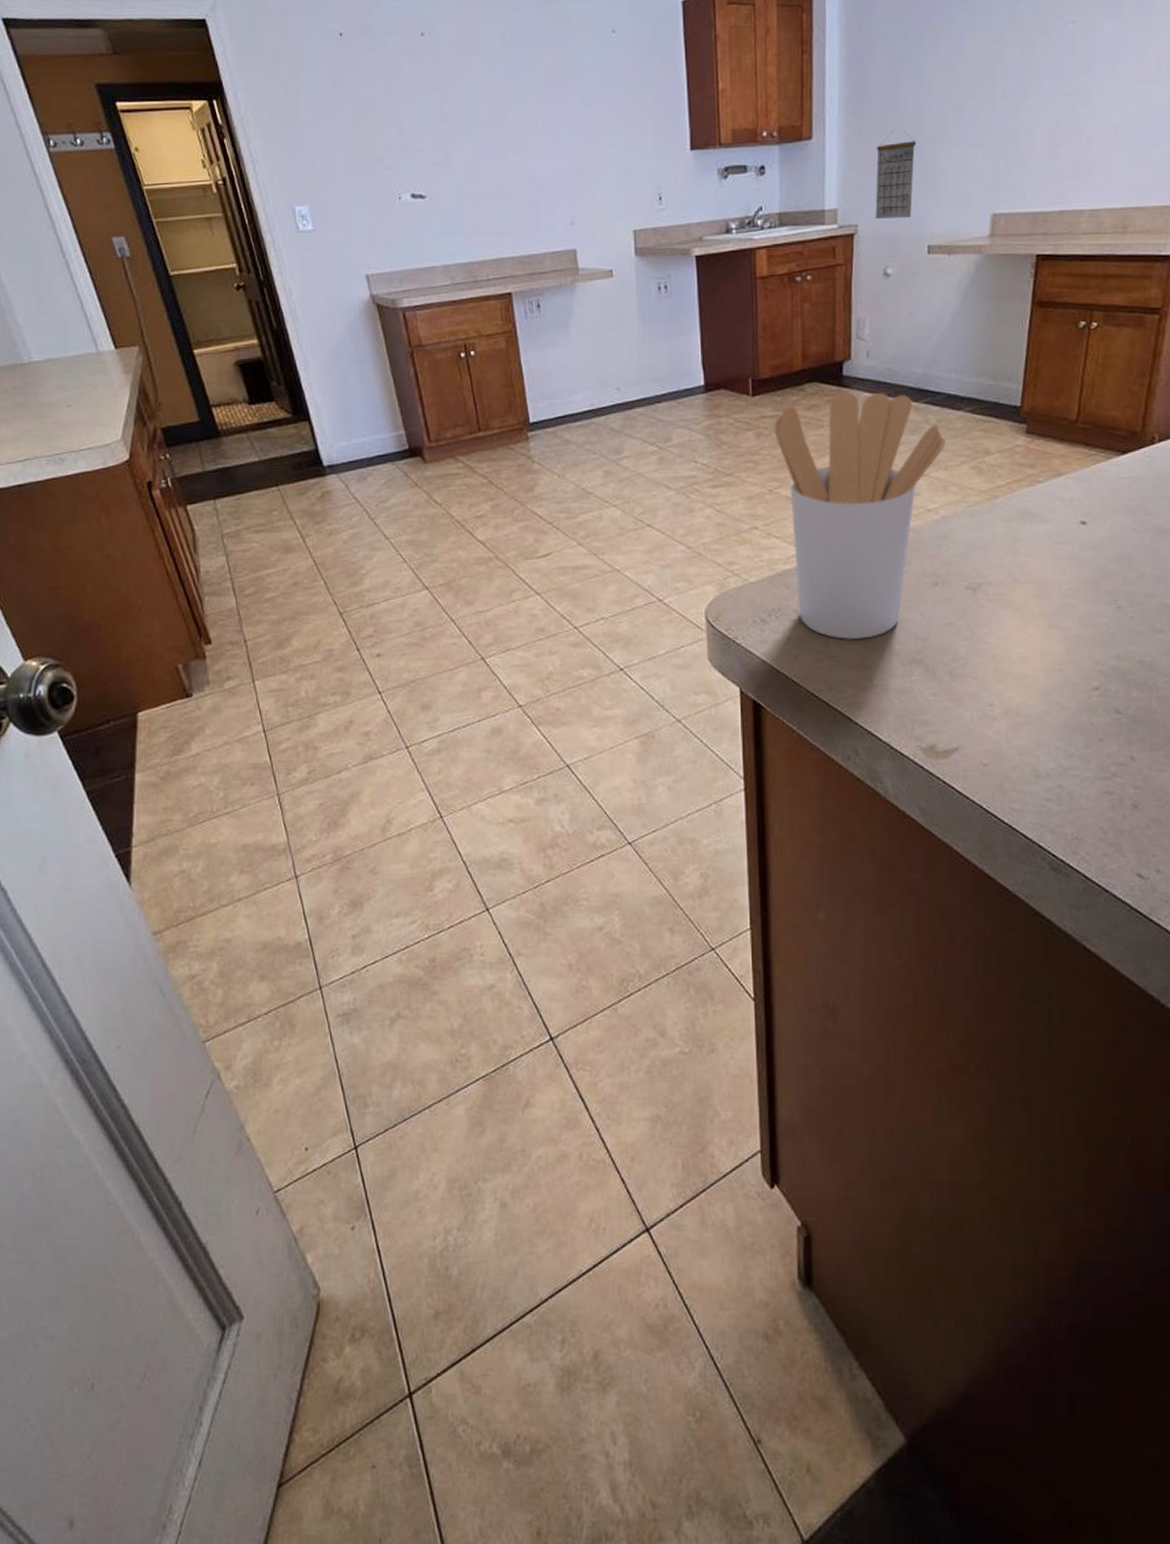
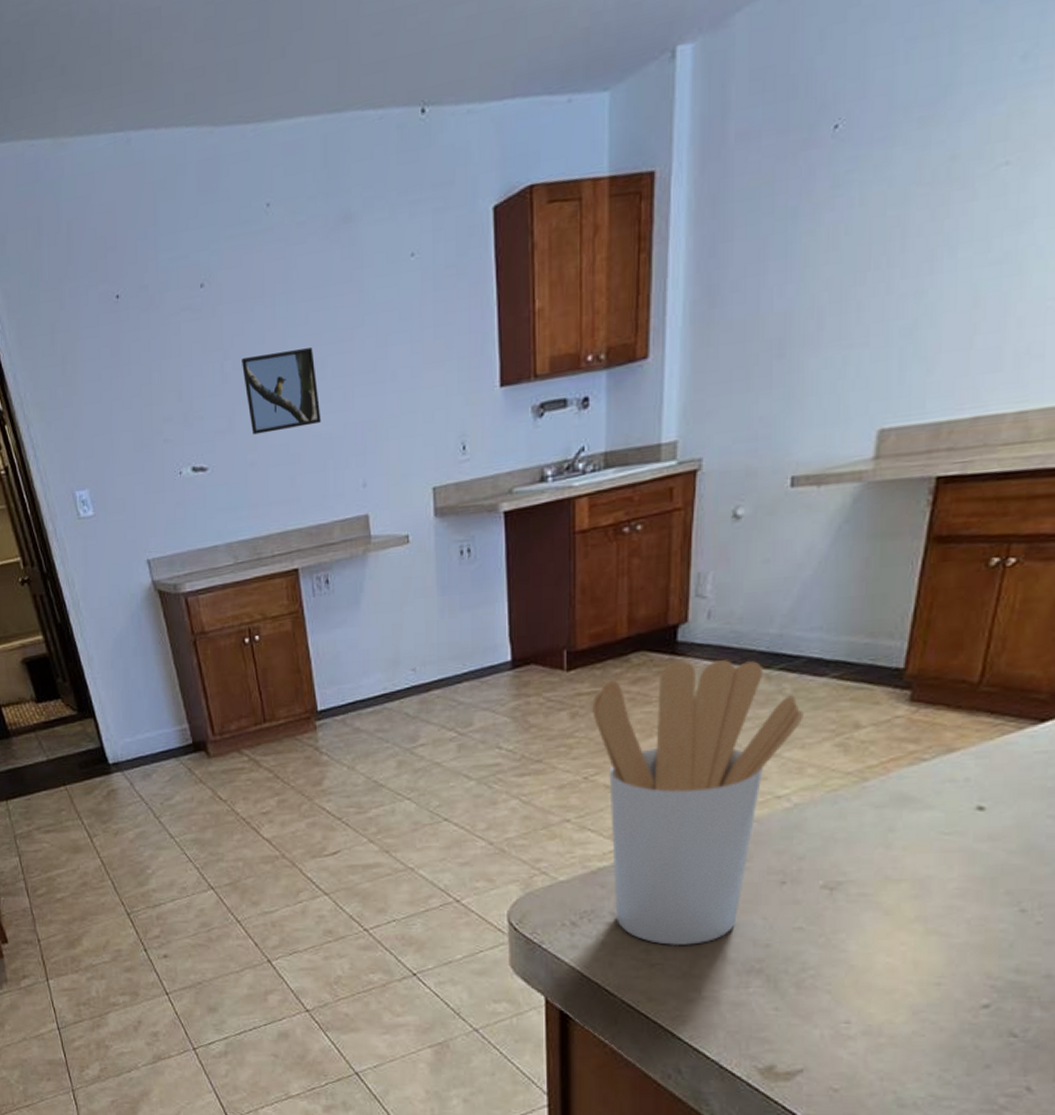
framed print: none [459,99,533,170] -> present [242,347,321,435]
calendar: present [875,129,916,219] -> none [725,335,781,449]

